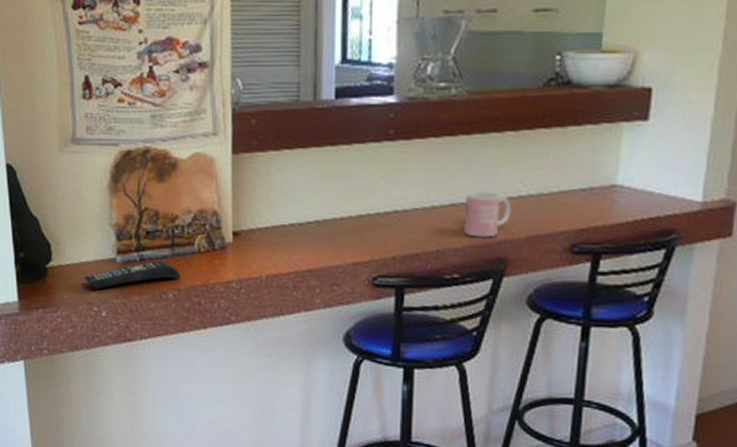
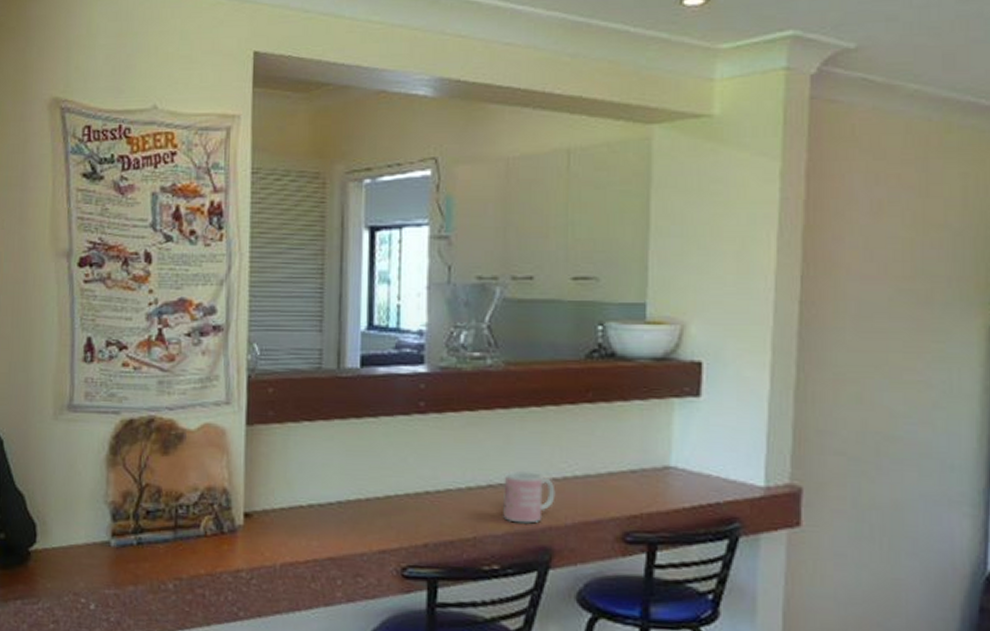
remote control: present [85,261,181,289] -> none [72,545,183,578]

